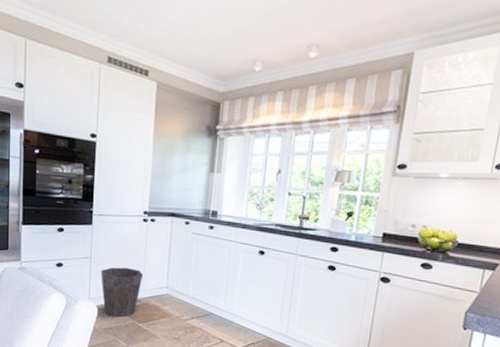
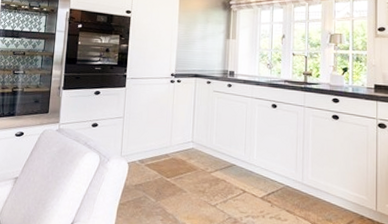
waste bin: present [101,267,144,317] -> none [132,125,171,173]

